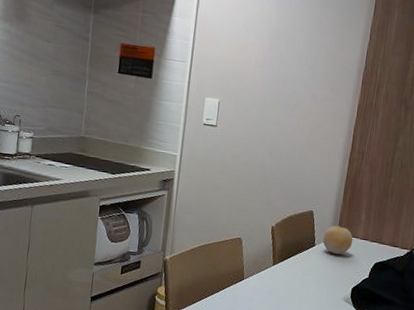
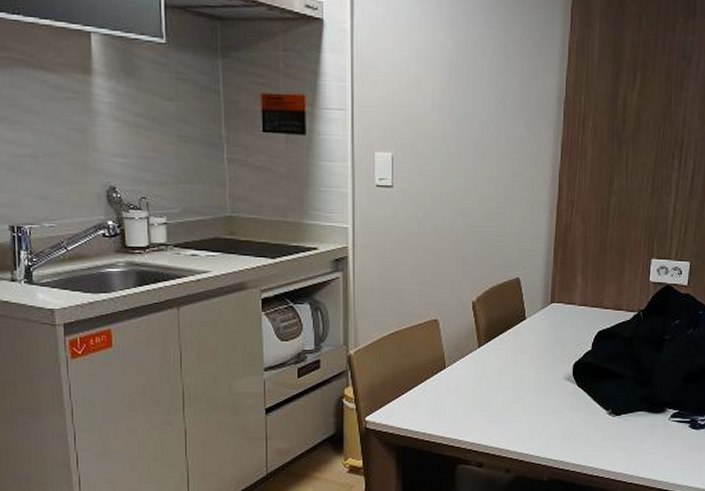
fruit: present [323,225,353,254] -> none [534,292,570,326]

